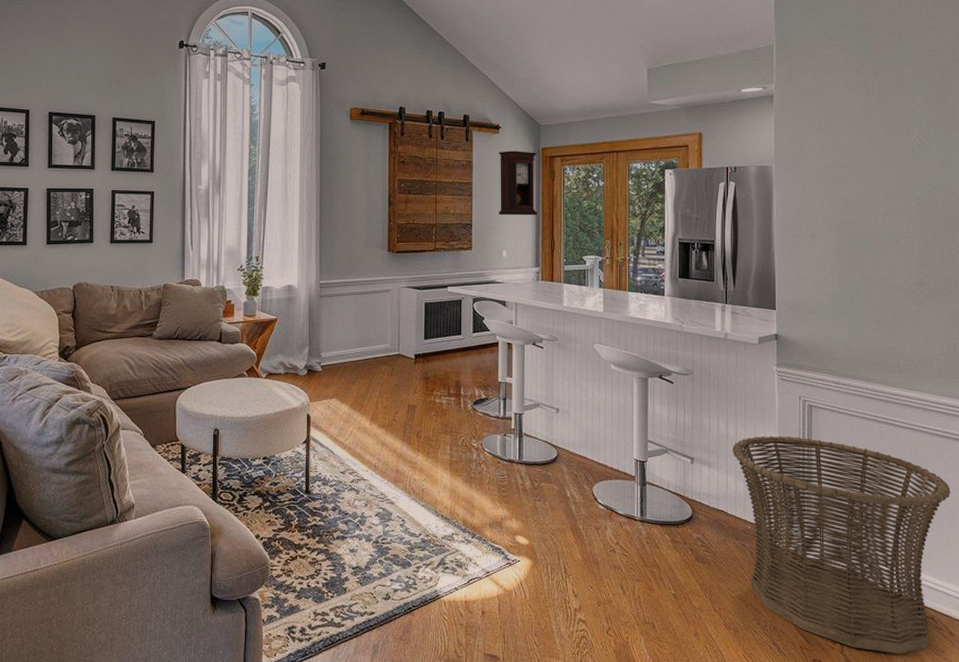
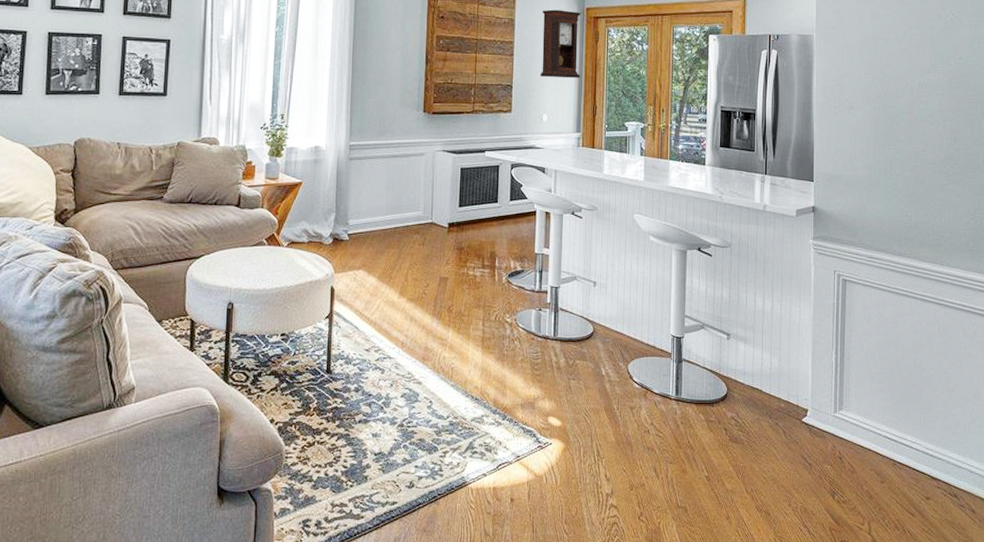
basket: present [732,435,950,654] -> none [767,310,975,533]

